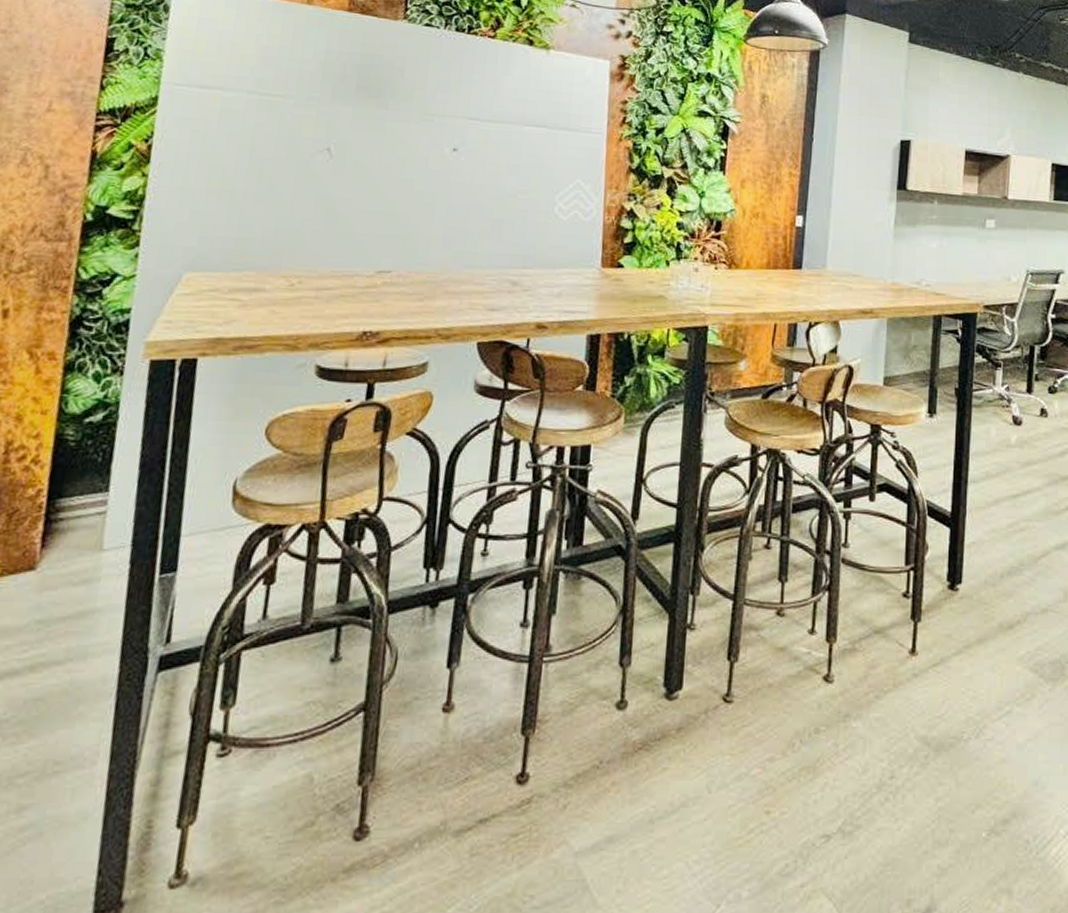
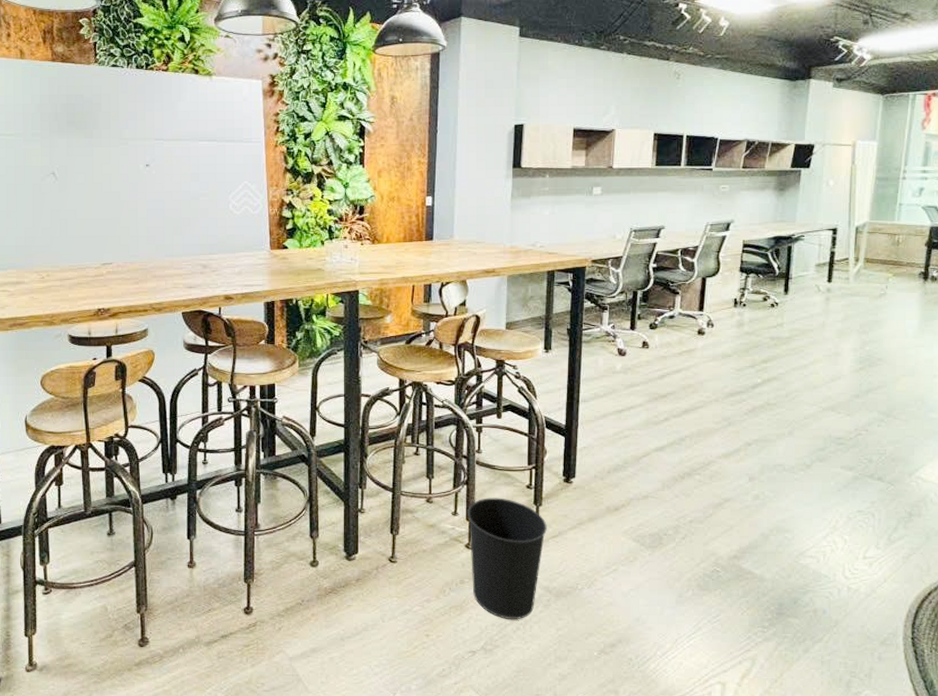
wastebasket: none [828,609,927,787] -> present [467,498,547,620]

